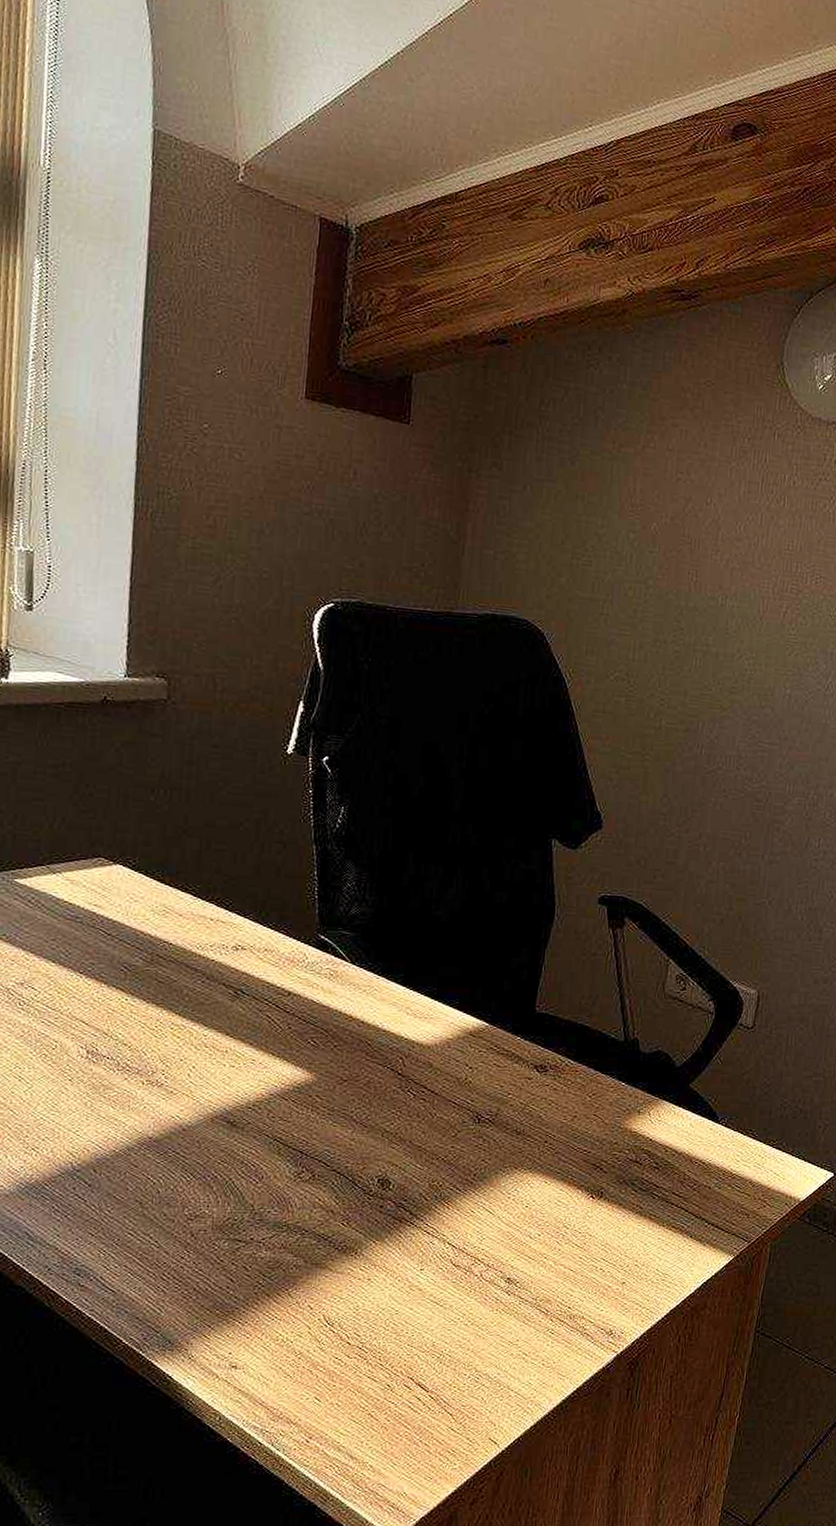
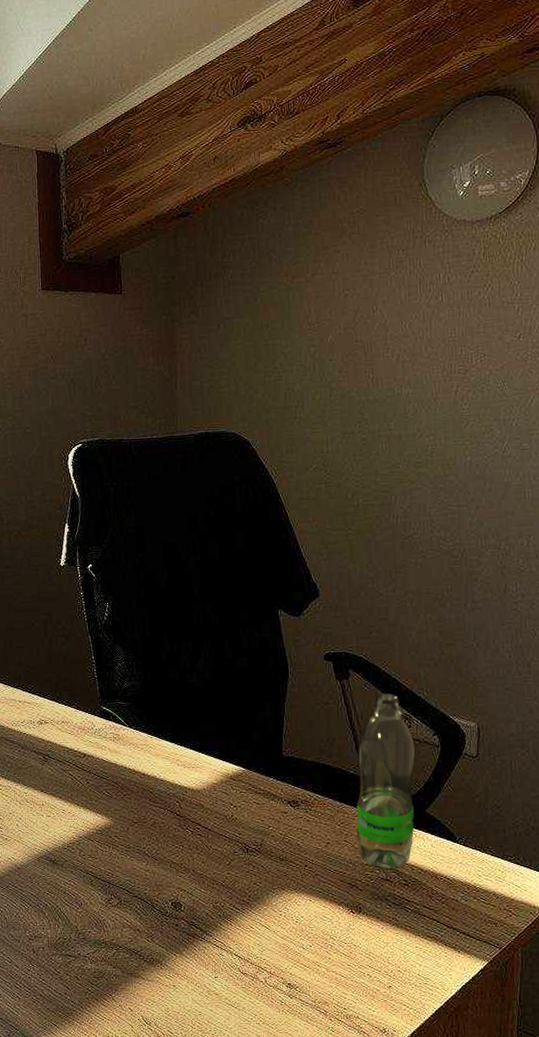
bottle: none [608,948,687,1150] -> present [356,693,416,870]

